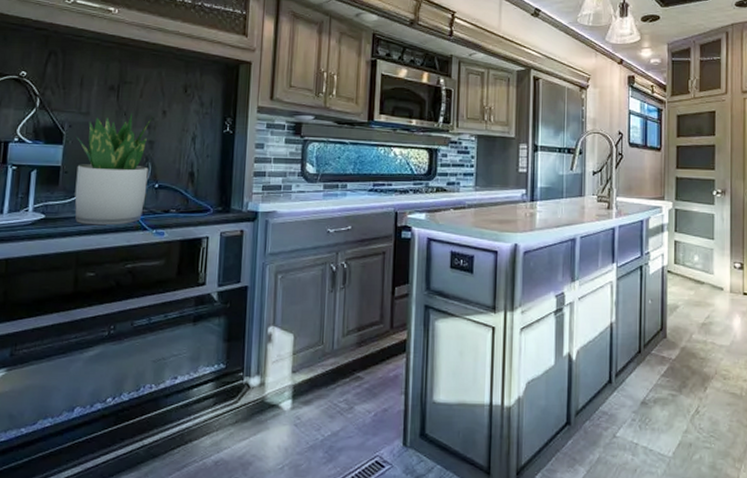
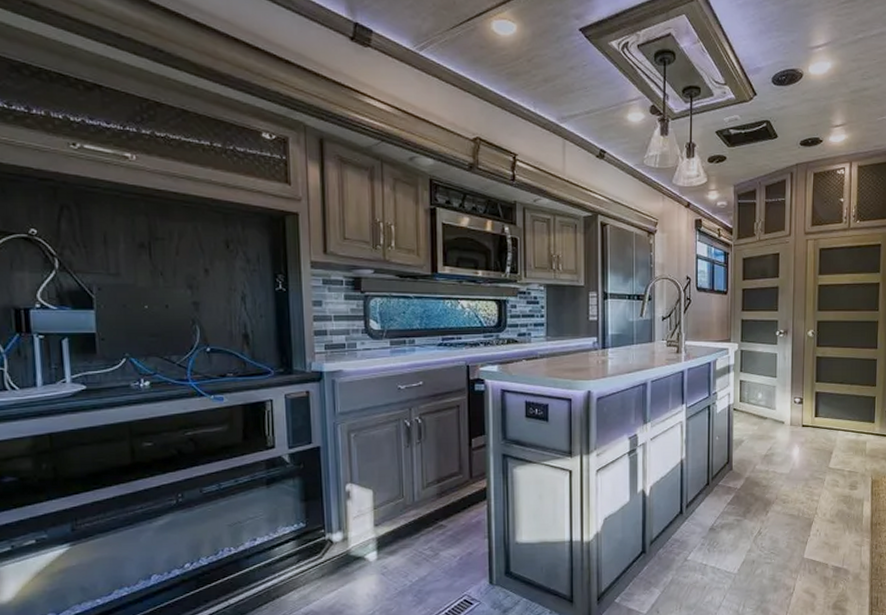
planter: present [74,113,152,226] -> none [108,273,198,394]

